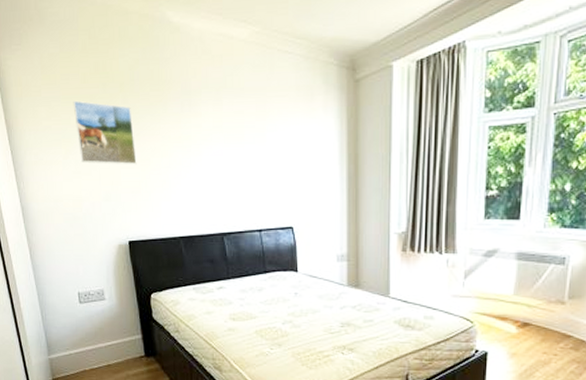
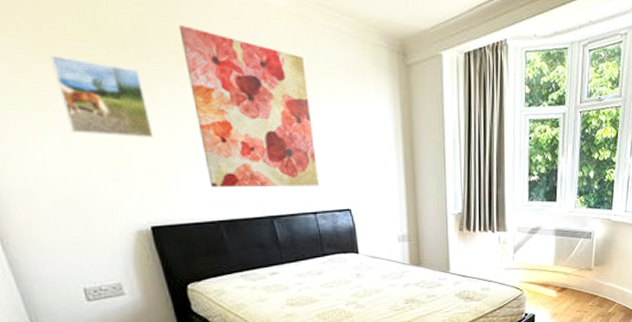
wall art: none [162,65,266,207] -> present [178,25,320,188]

